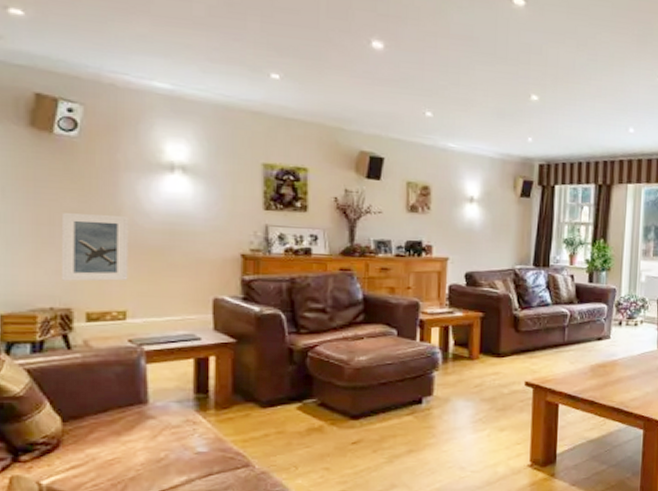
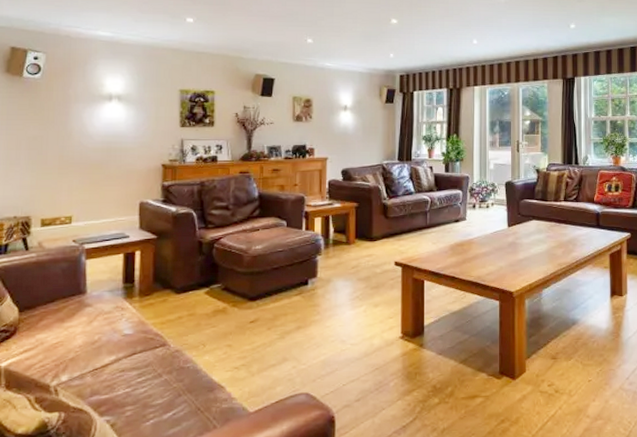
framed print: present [61,213,129,282] -> none [23,139,76,194]

